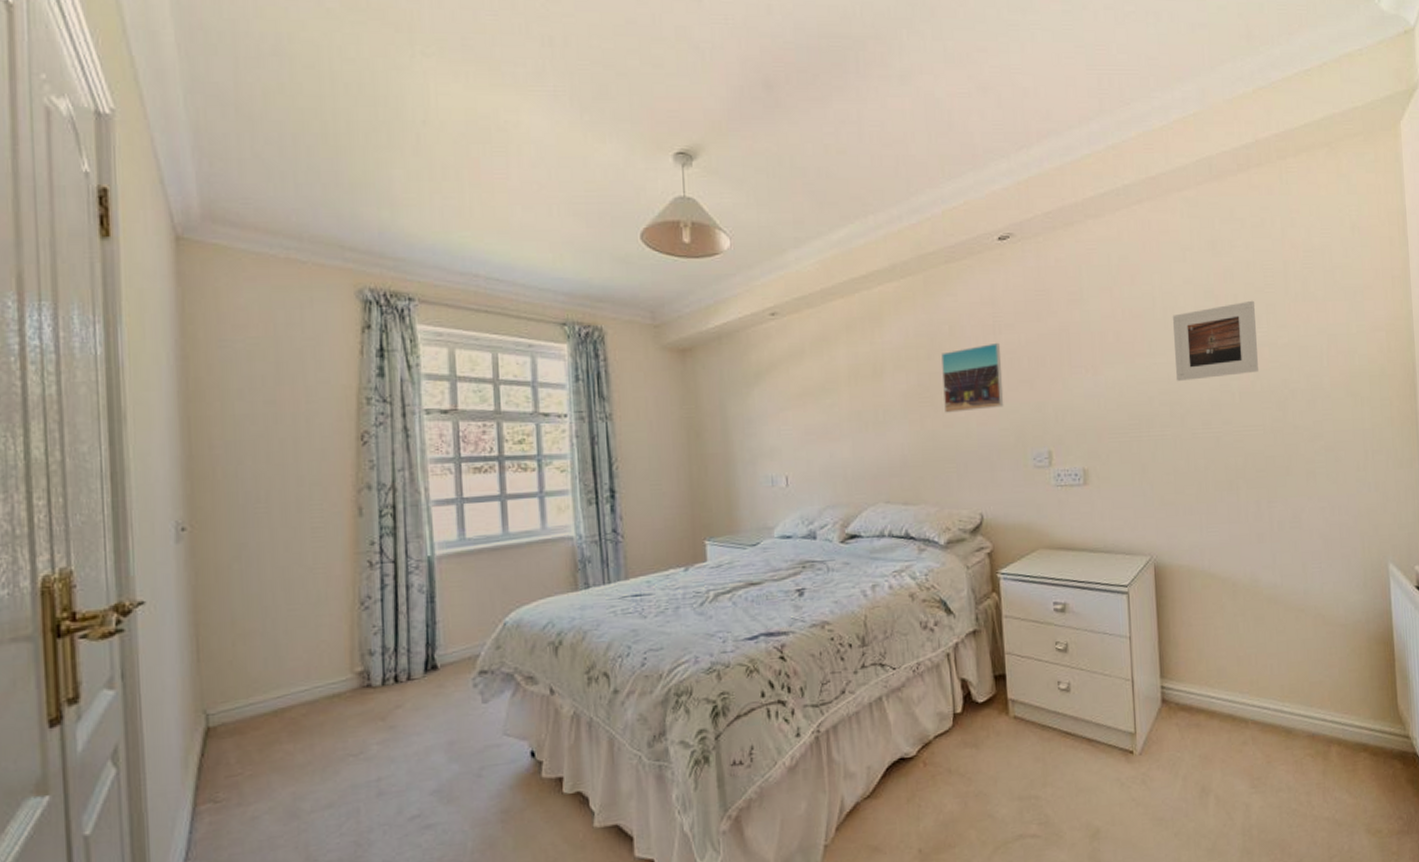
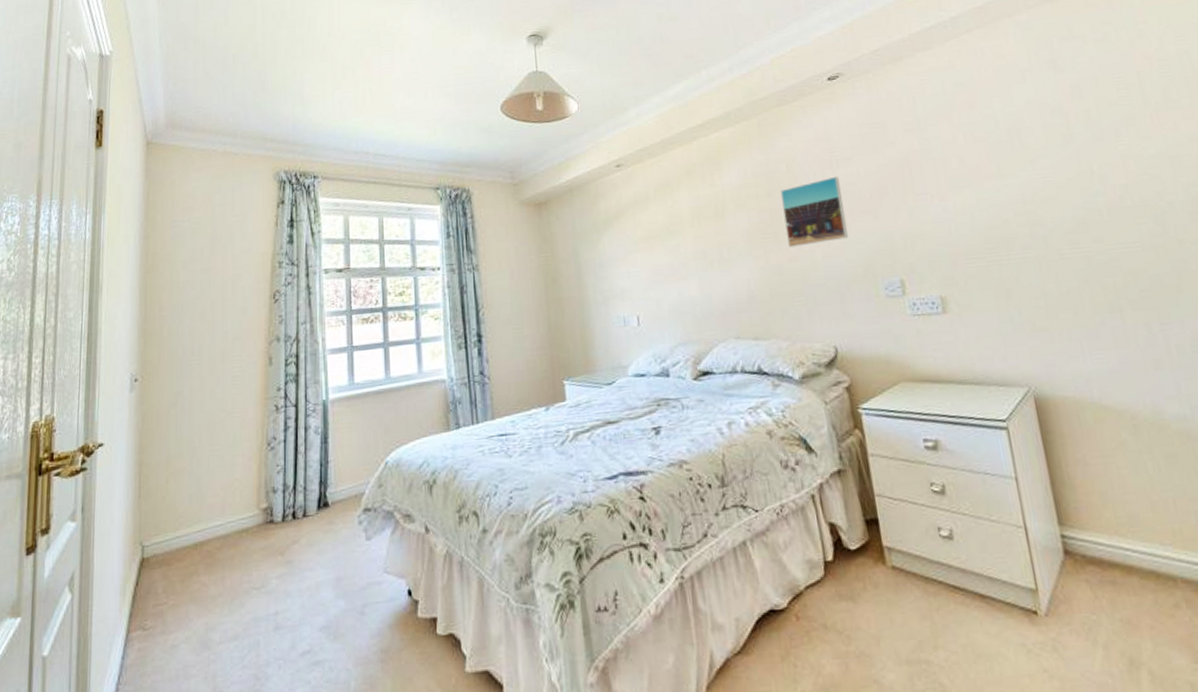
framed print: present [1172,300,1258,381] -> none [1018,114,1126,201]

